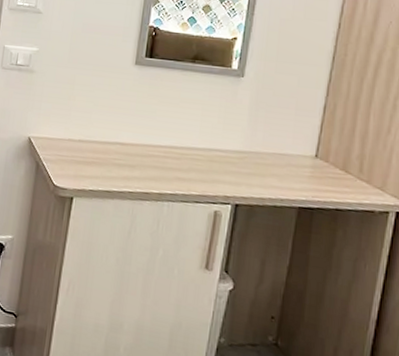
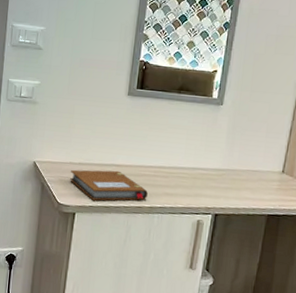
notebook: none [68,147,157,185] -> present [70,169,148,201]

